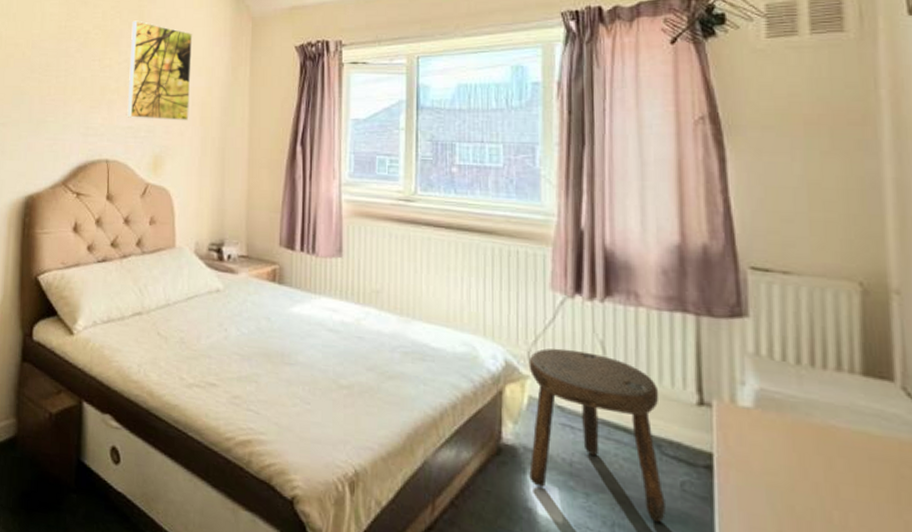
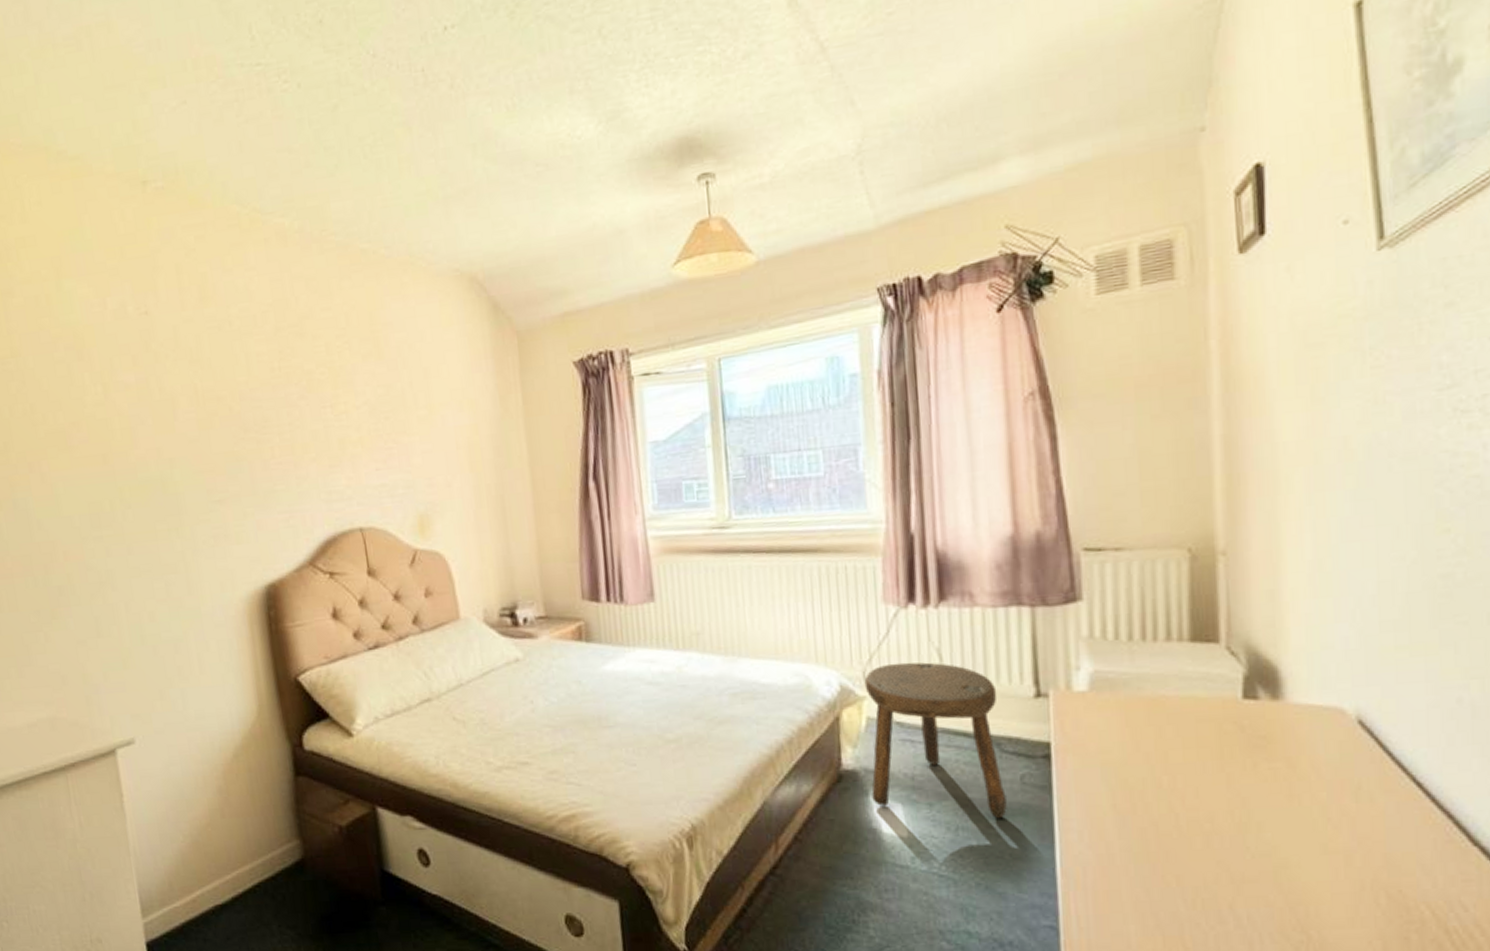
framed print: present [127,20,192,121] -> none [365,350,455,474]

